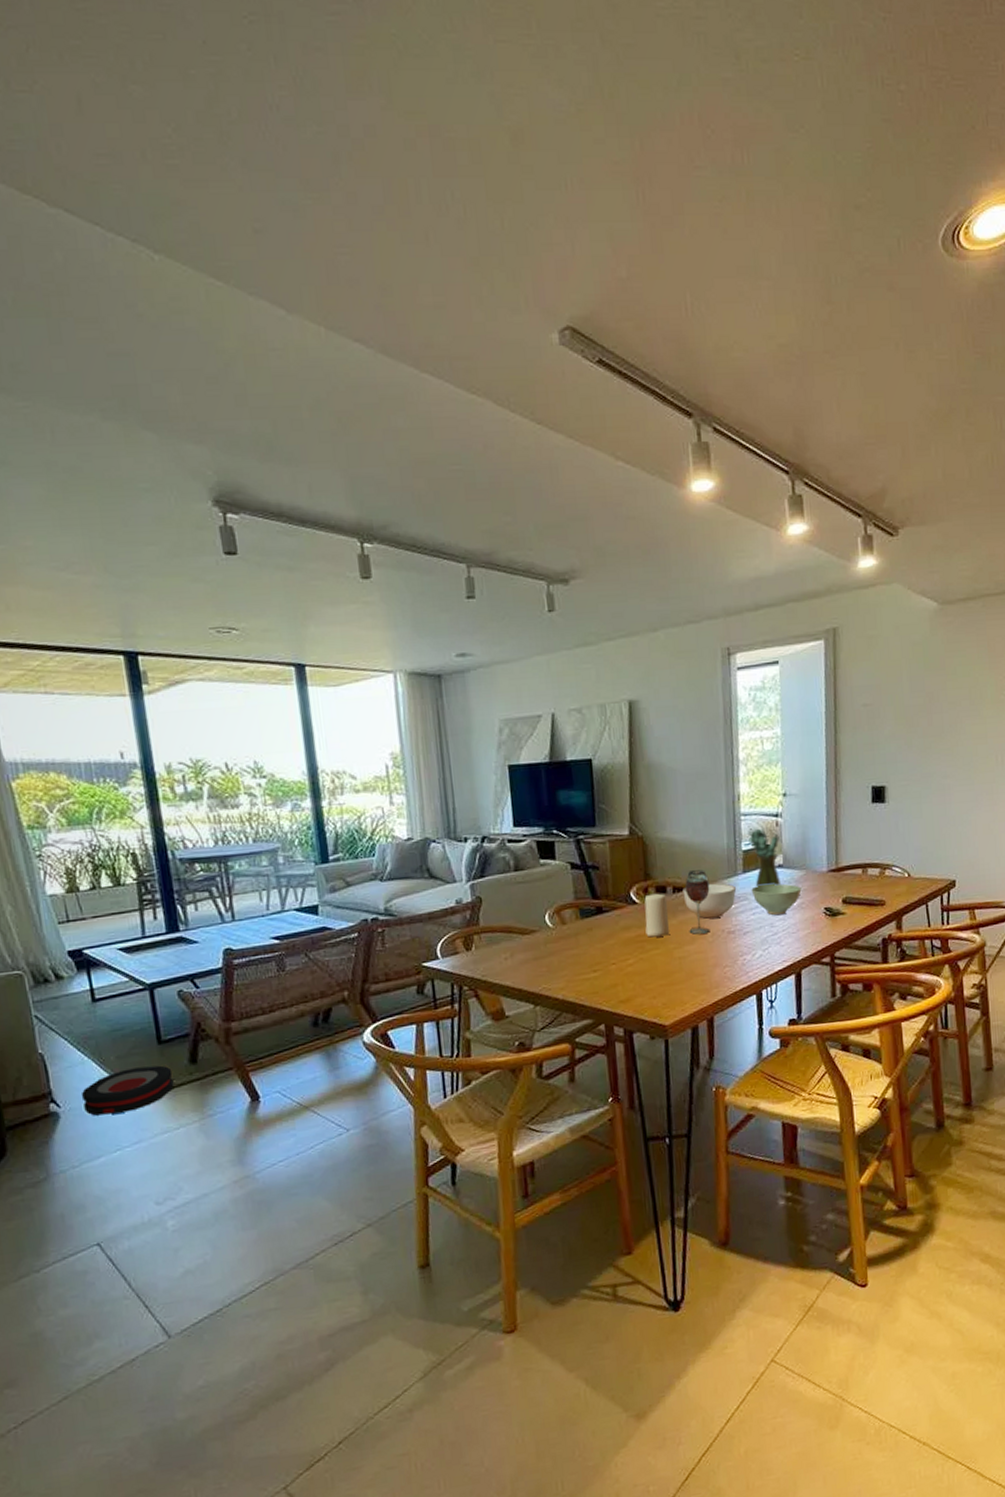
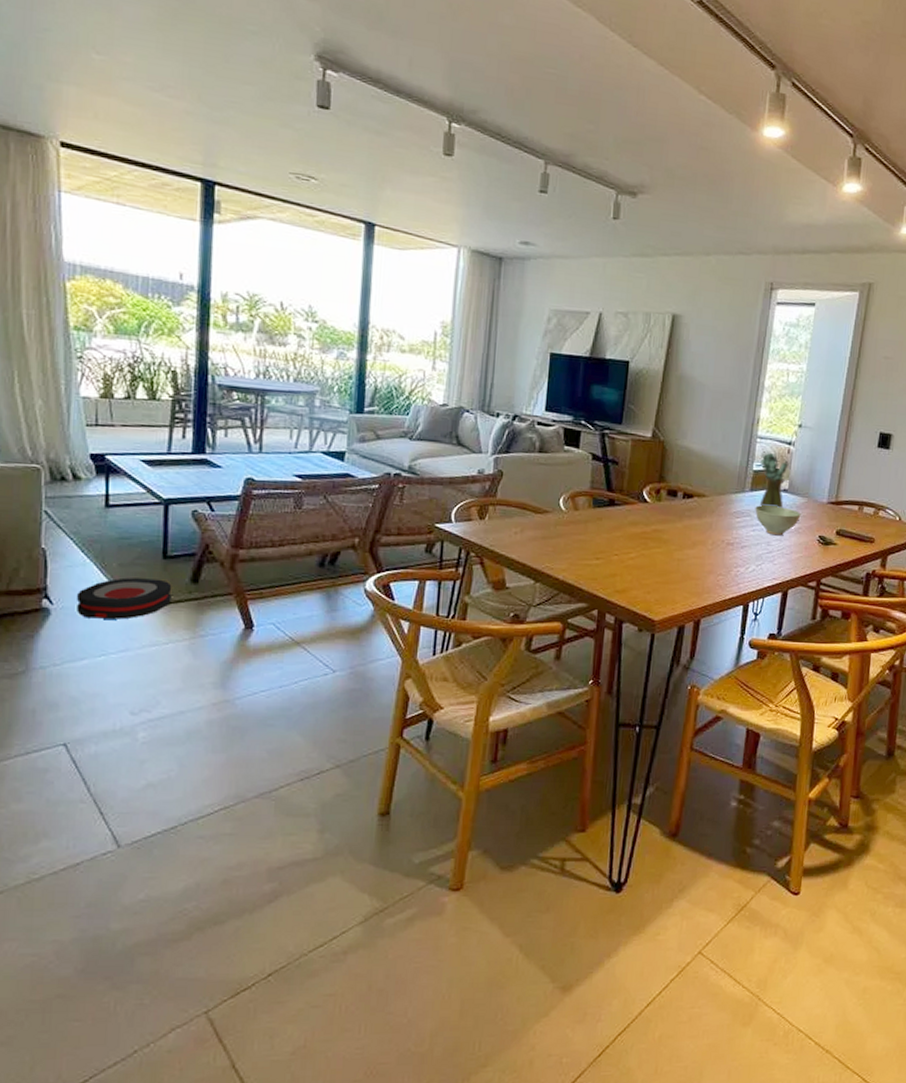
candle: present [644,893,670,937] -> none [651,495,677,537]
bowl: present [682,883,737,919] -> none [691,495,742,528]
wineglass: present [685,869,710,935] -> none [691,480,718,541]

